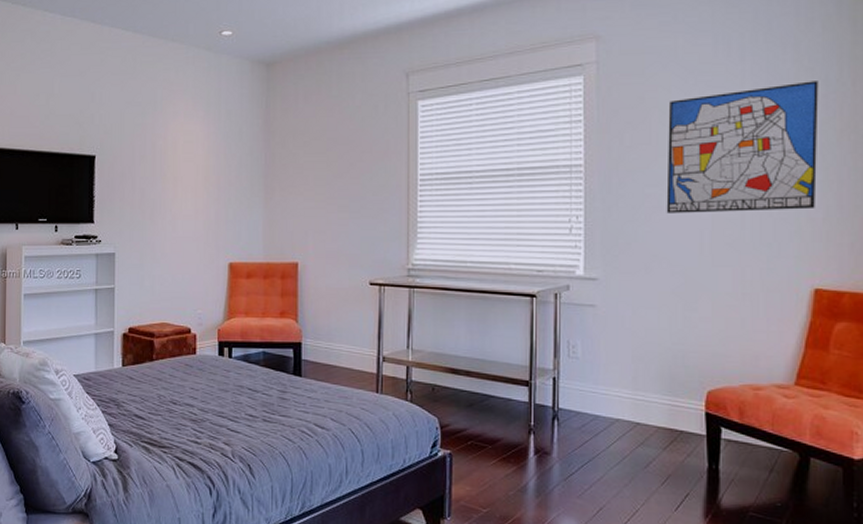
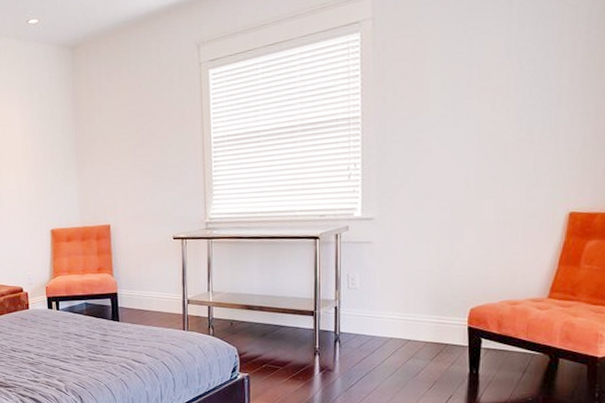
wall art: present [666,81,819,213] -> none [436,17,582,155]

